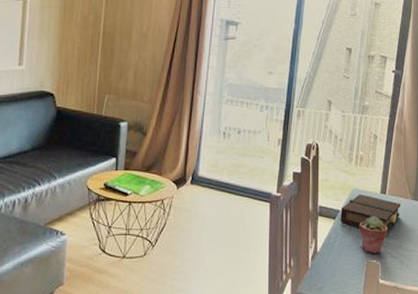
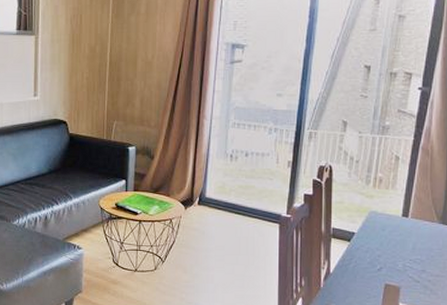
book: present [340,194,401,230] -> none [356,217,426,253]
potted succulent: present [359,216,388,253] -> none [377,239,410,277]

